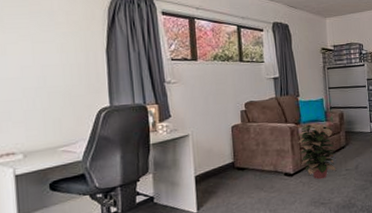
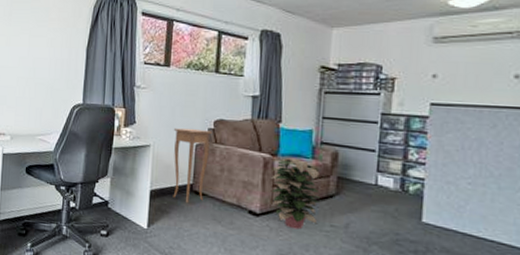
side table: none [209,112,245,180] -> present [173,128,213,203]

